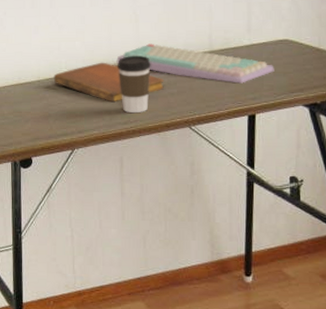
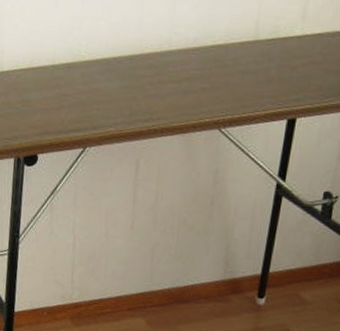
notebook: present [53,62,164,103] -> none [70,47,197,96]
keyboard: present [116,43,274,84] -> none [144,28,327,81]
coffee cup: present [118,56,151,114] -> none [144,41,185,110]

